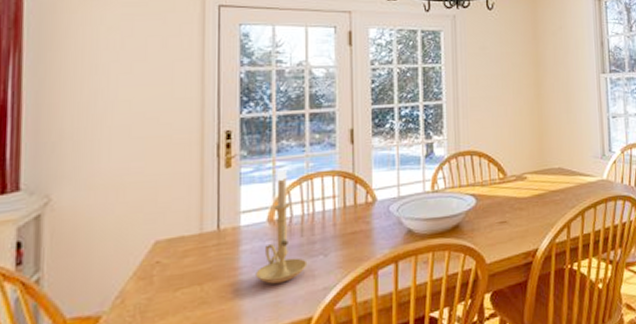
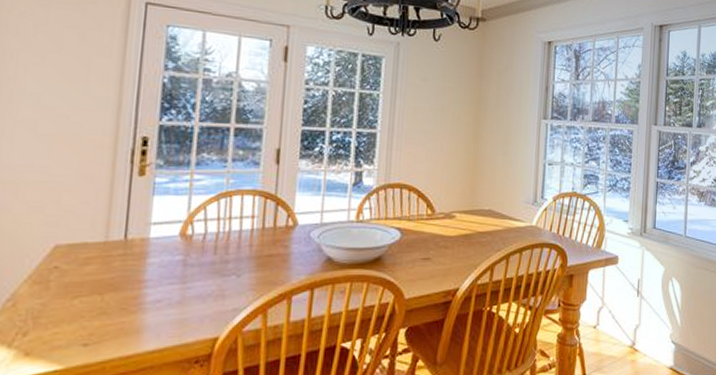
candle holder: present [255,169,308,284] -> none [161,183,219,300]

